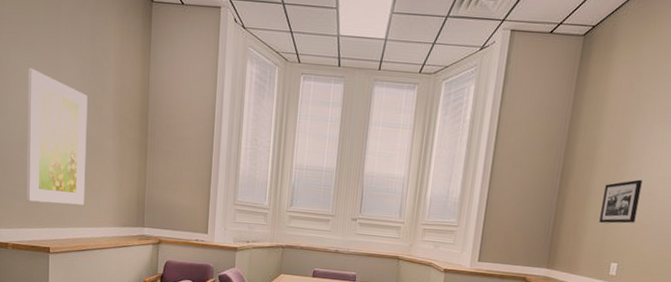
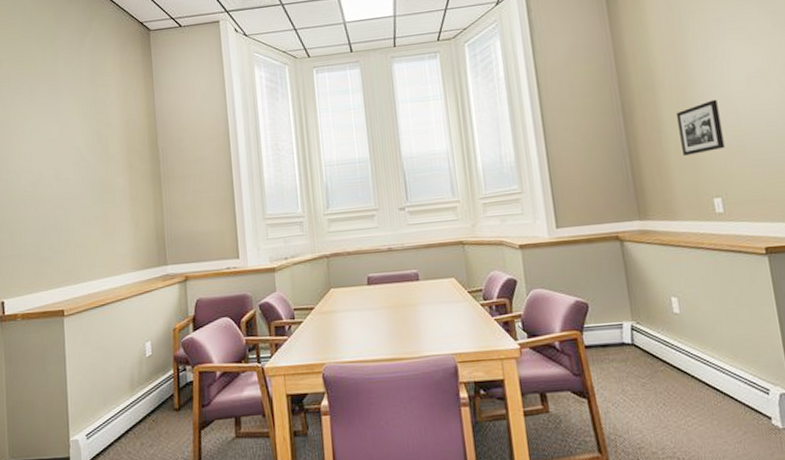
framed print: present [26,67,88,205] -> none [28,120,99,261]

